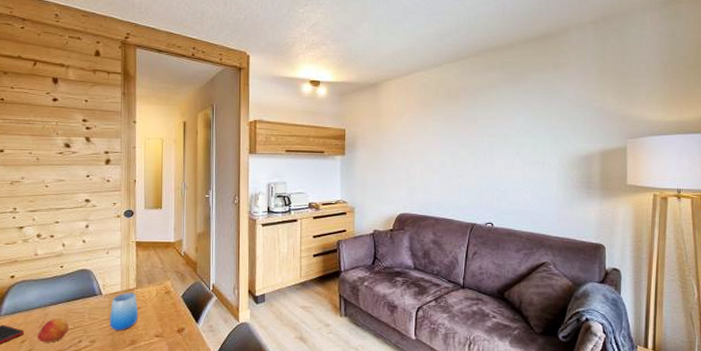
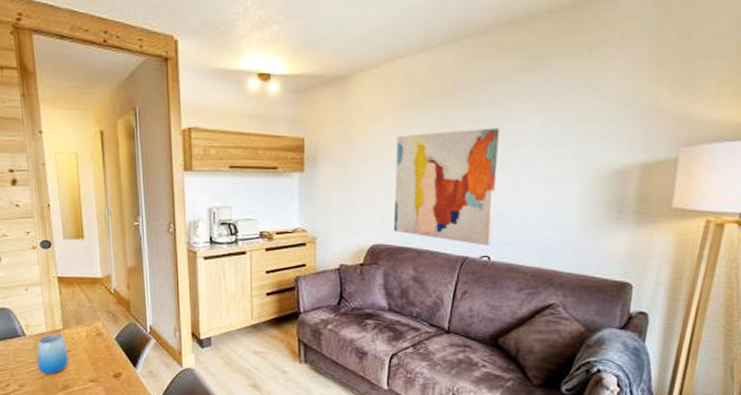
wall art: none [416,123,494,215] -> present [394,128,500,246]

